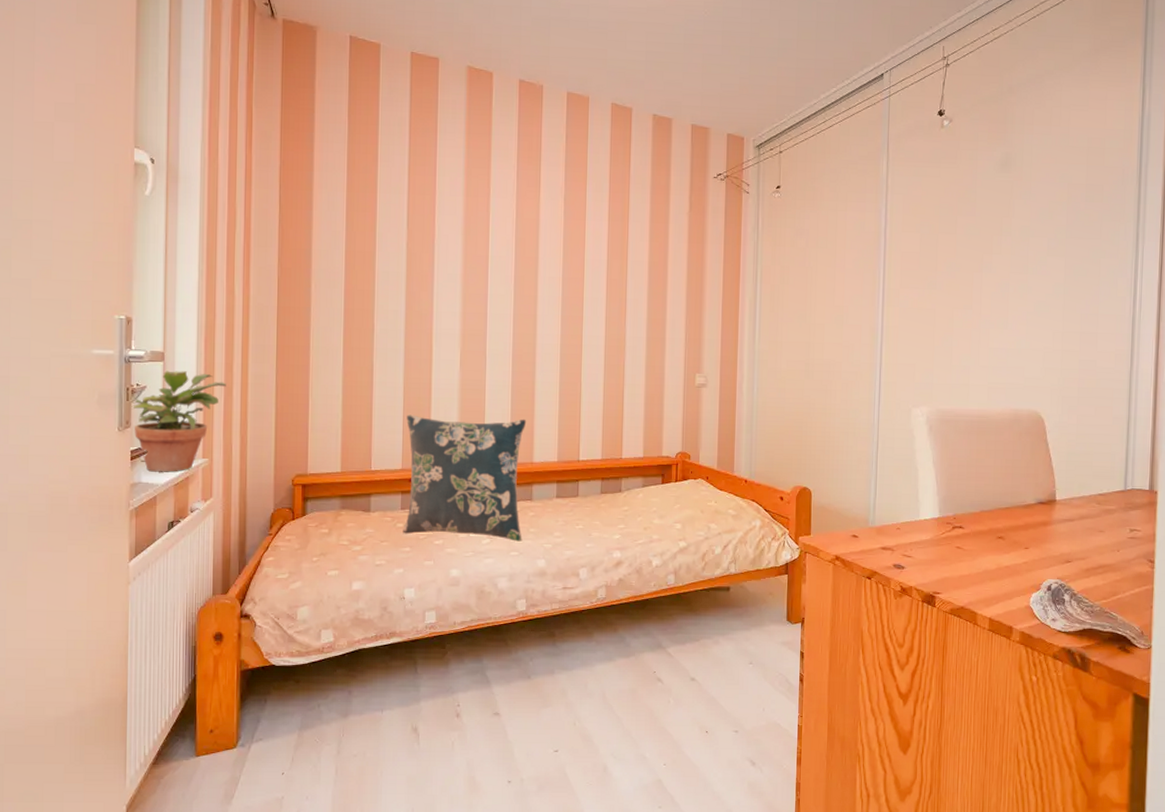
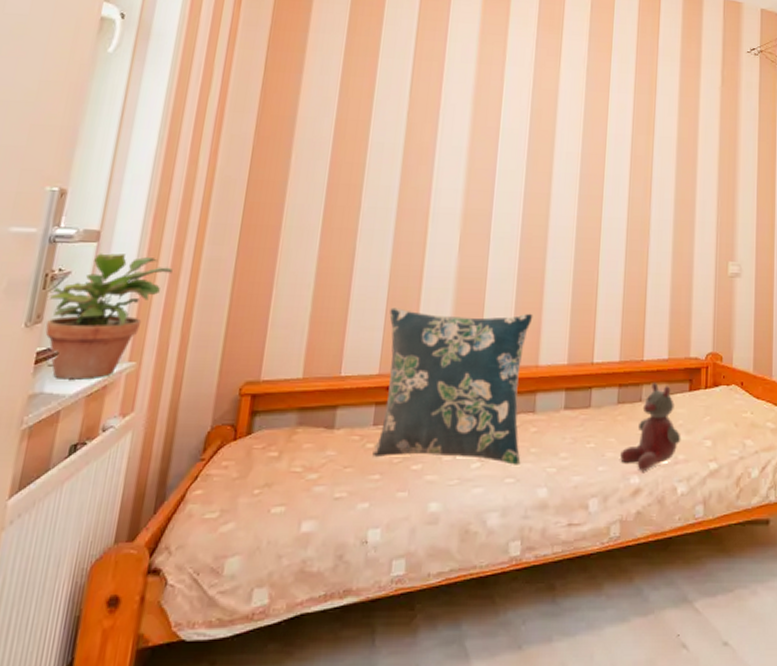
stuffed bear: none [604,477,655,547] -> present [620,383,681,471]

